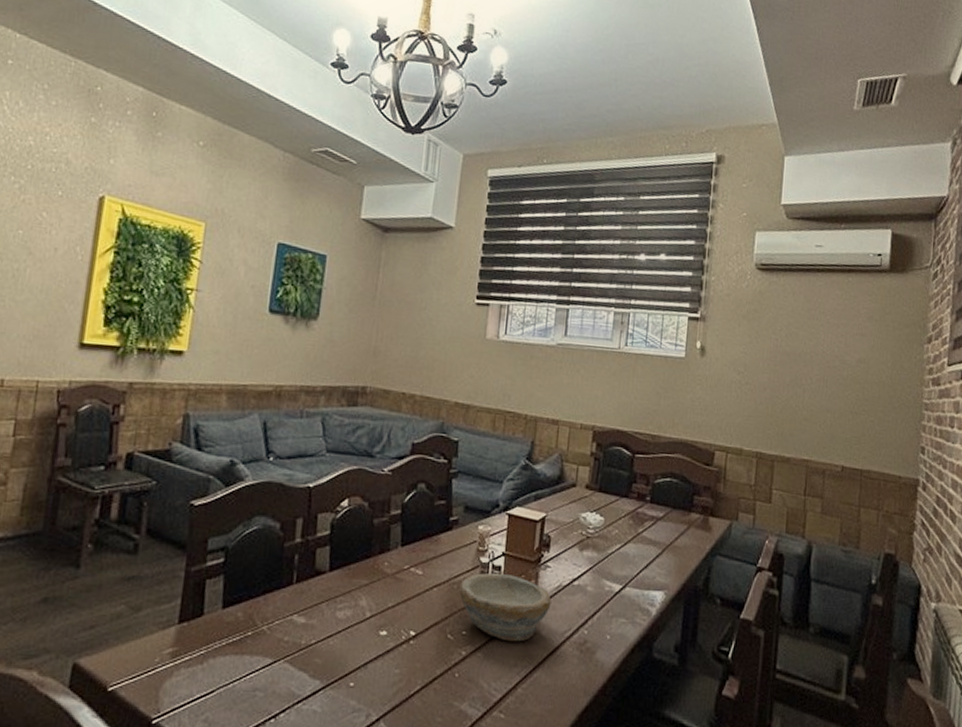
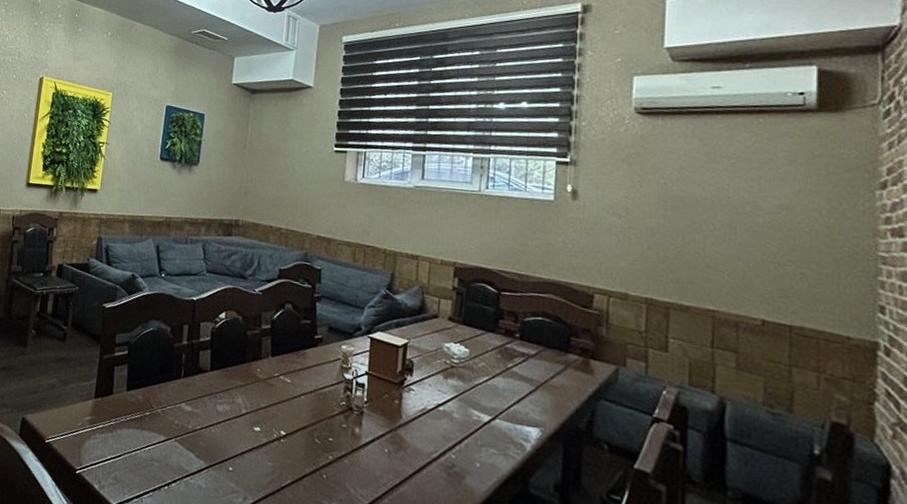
bowl: present [459,573,551,642] -> none [325,387,416,456]

